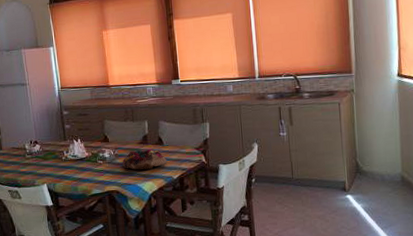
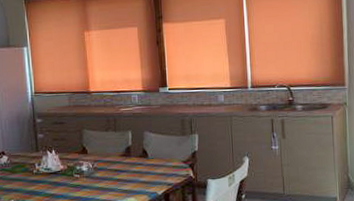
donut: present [122,148,168,170] -> none [102,161,152,185]

